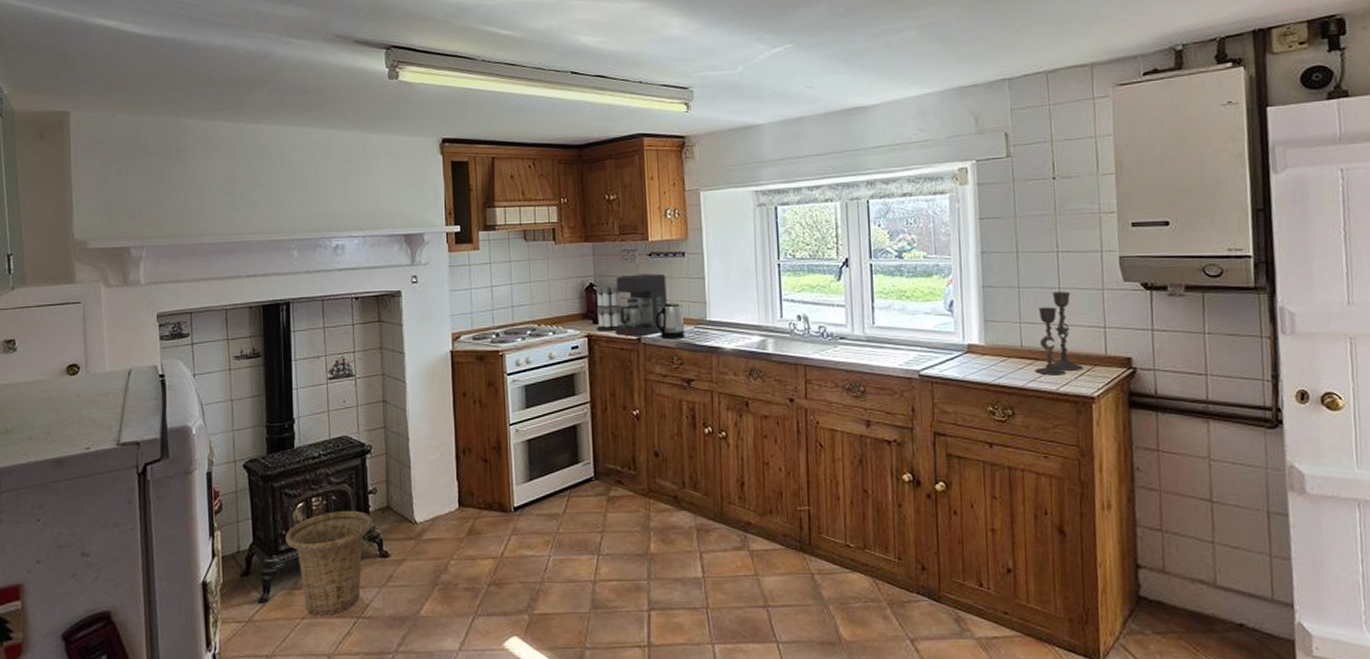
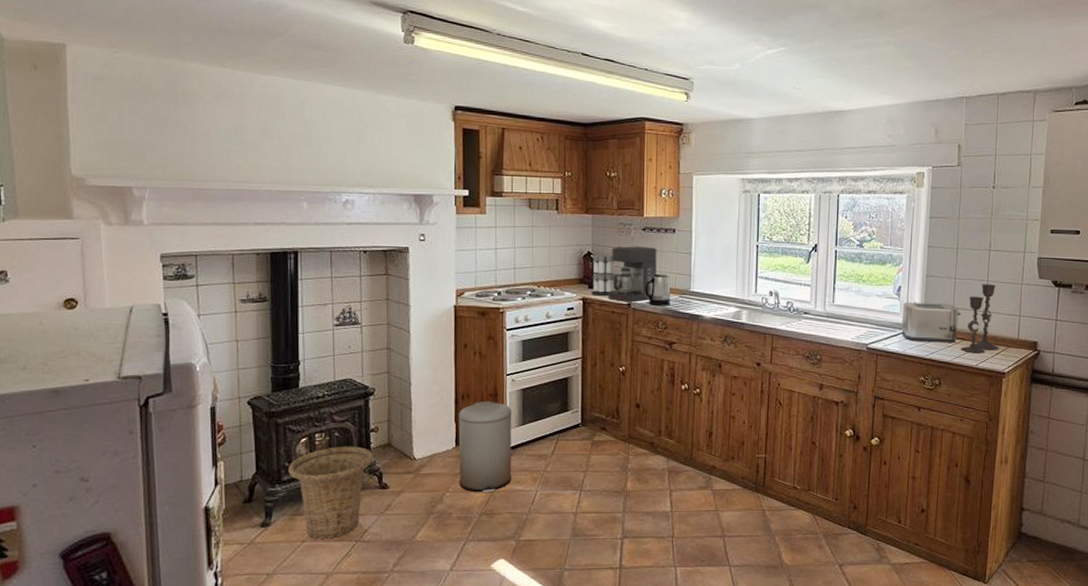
pedal bin: none [460,454,521,560] -> present [458,401,512,493]
toaster: none [957,318,1031,365] -> present [901,301,961,343]

